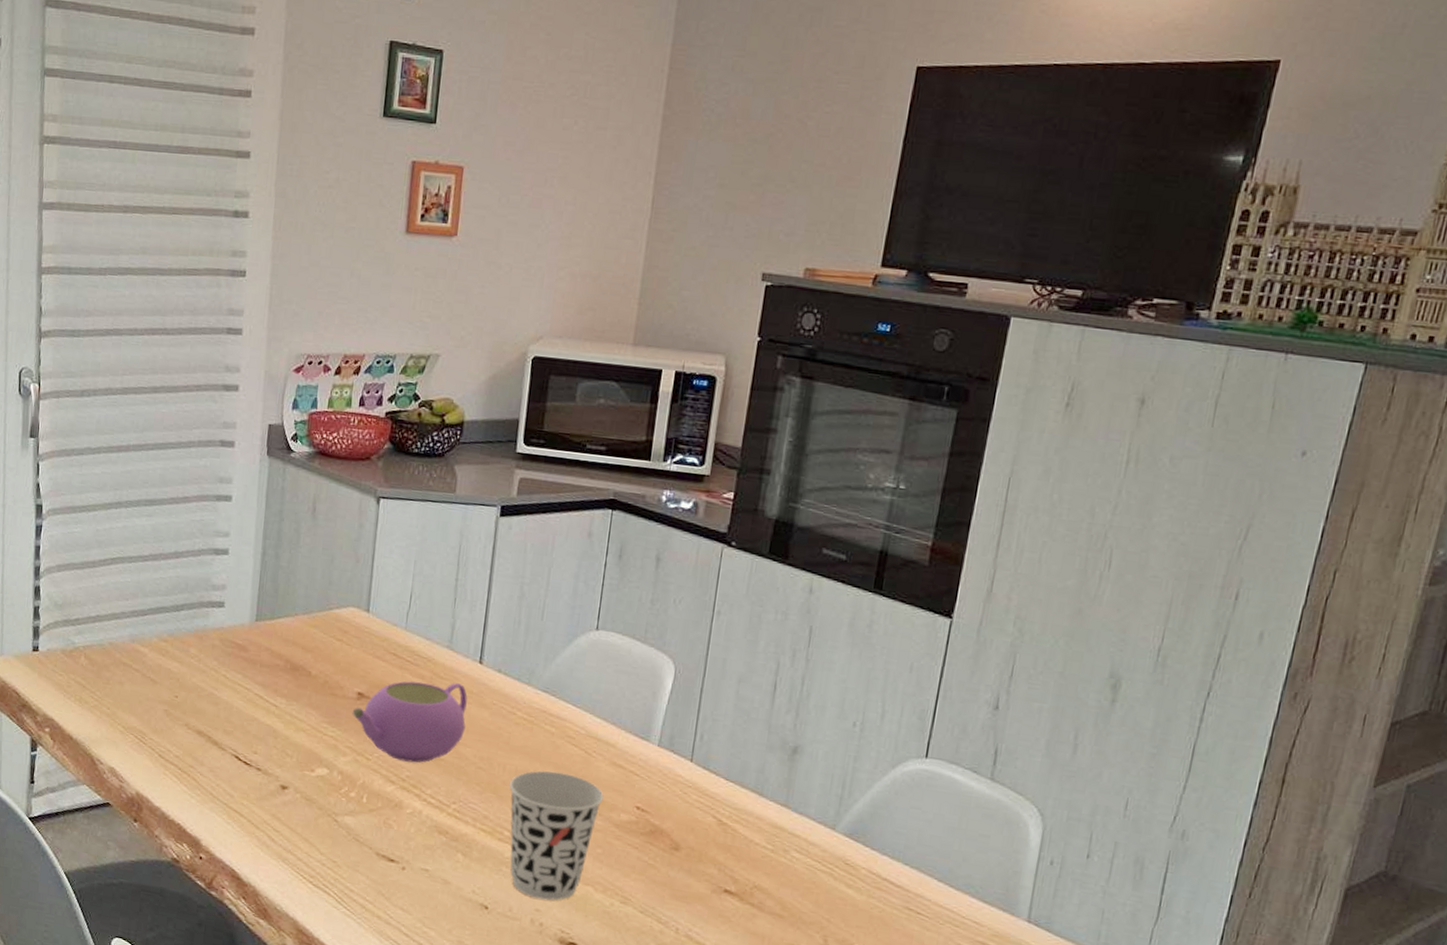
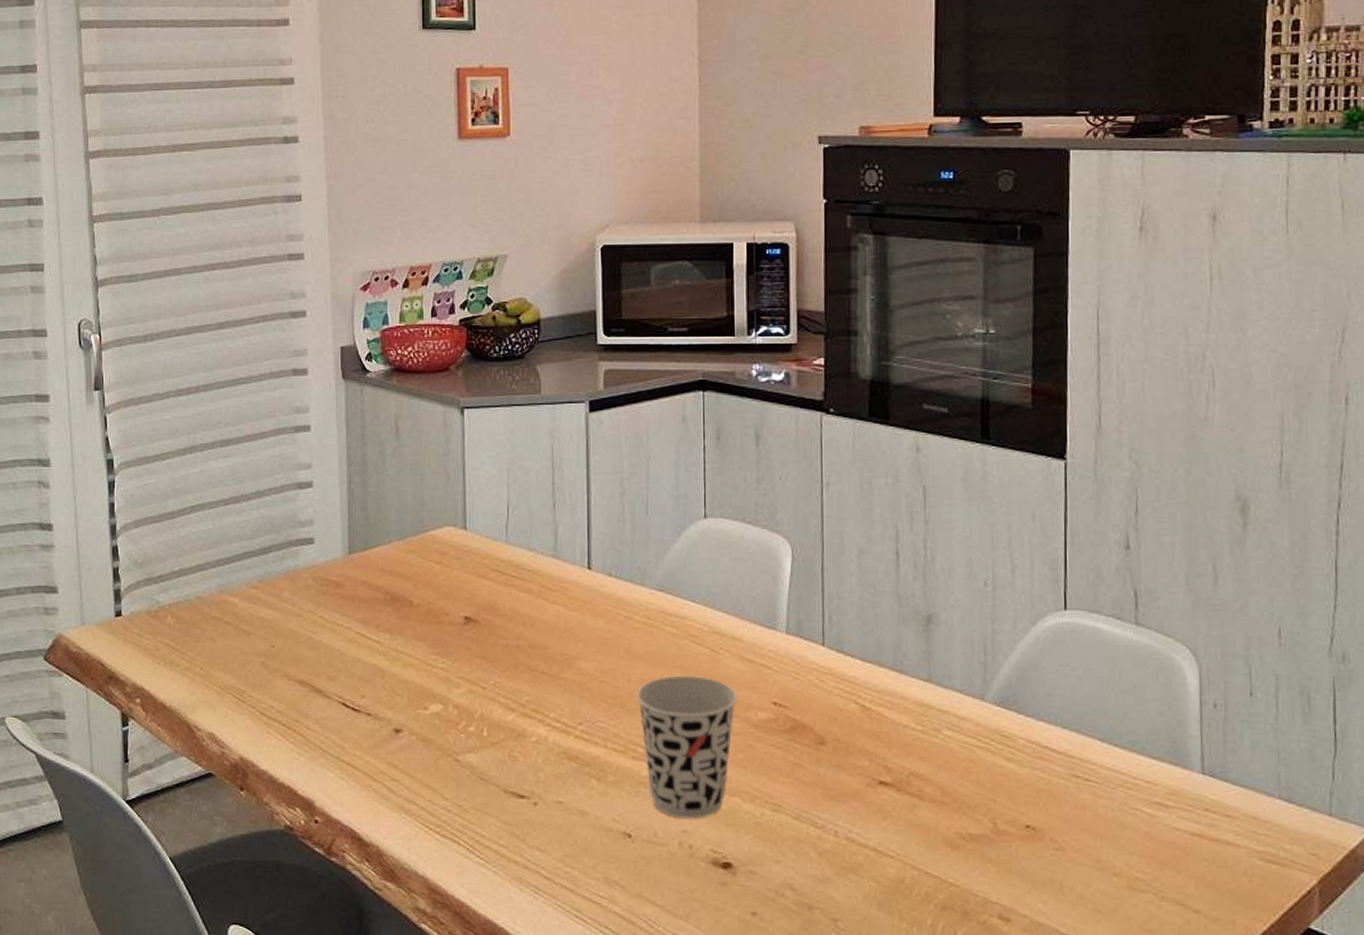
teapot: present [352,681,468,763] -> none [461,593,582,686]

